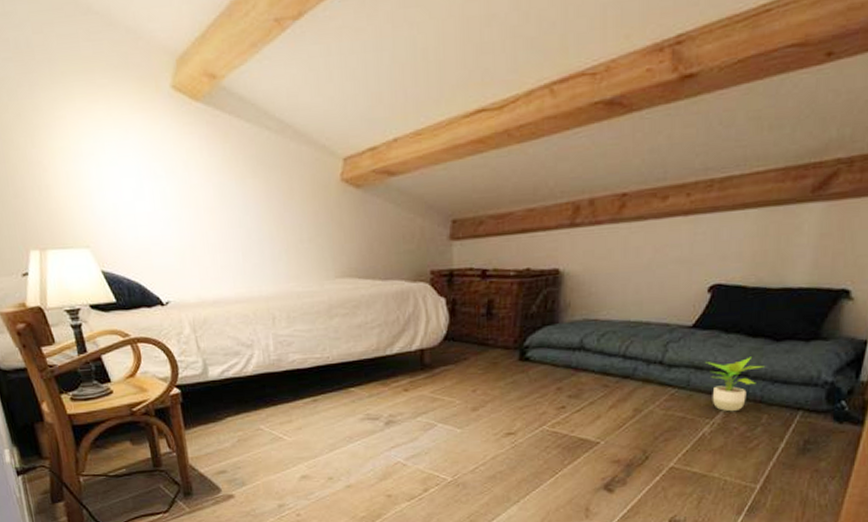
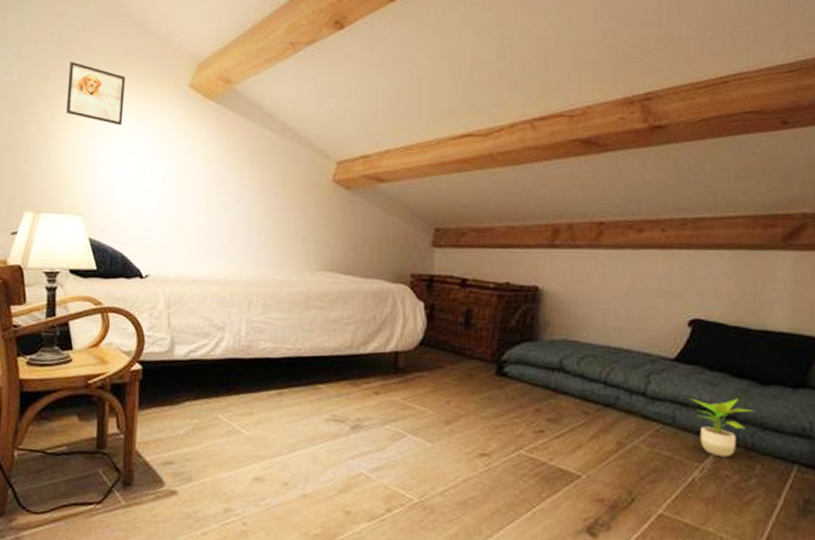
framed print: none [35,72,108,144] -> present [66,61,125,126]

